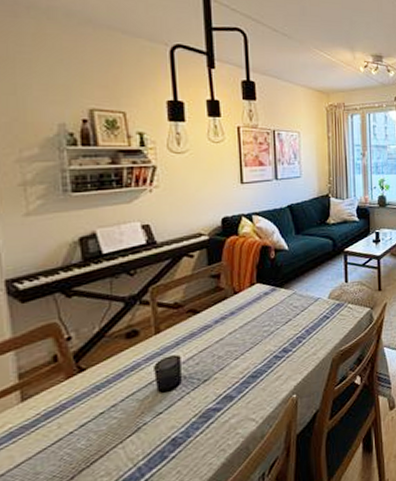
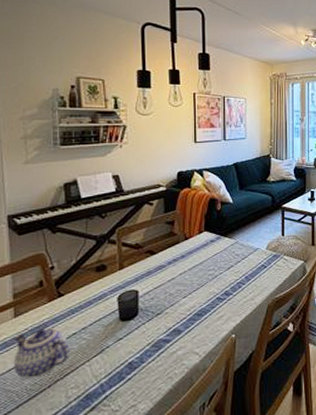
teapot: none [22,409,97,473] -> present [13,328,70,379]

